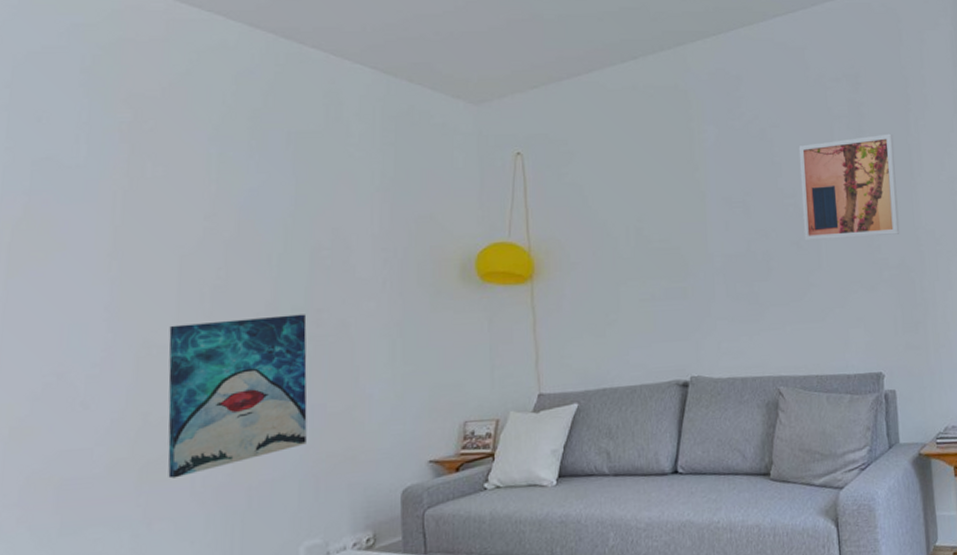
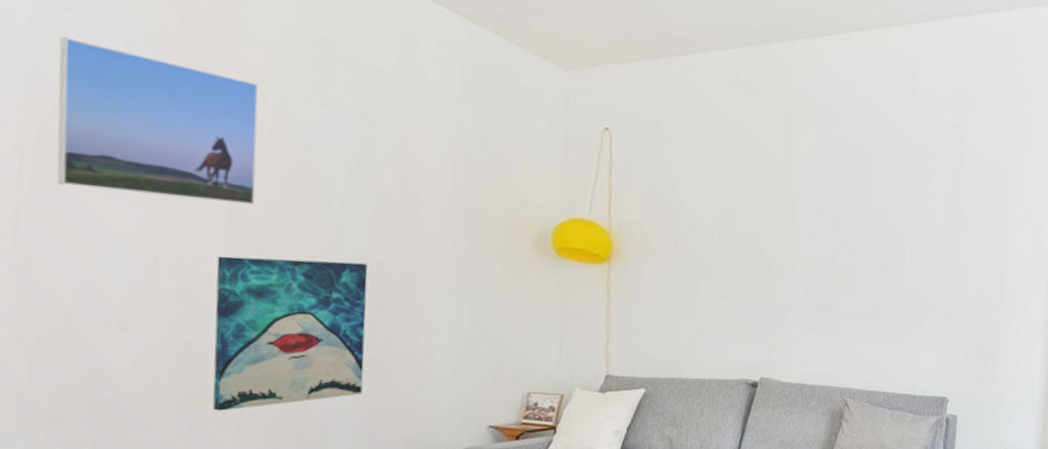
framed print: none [27,144,203,279] -> present [57,37,260,205]
wall art: present [798,133,900,241] -> none [889,164,992,267]

